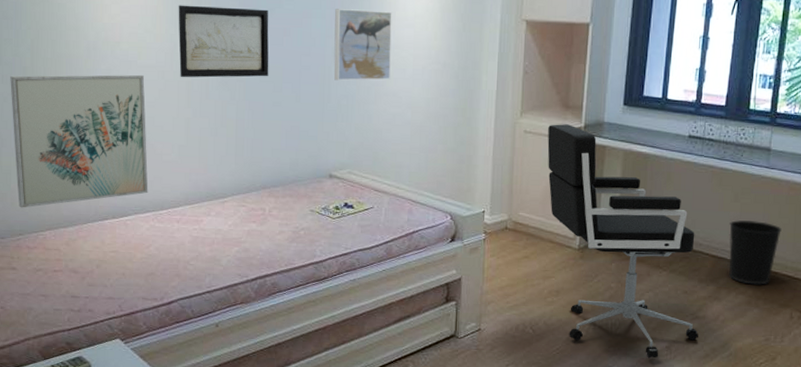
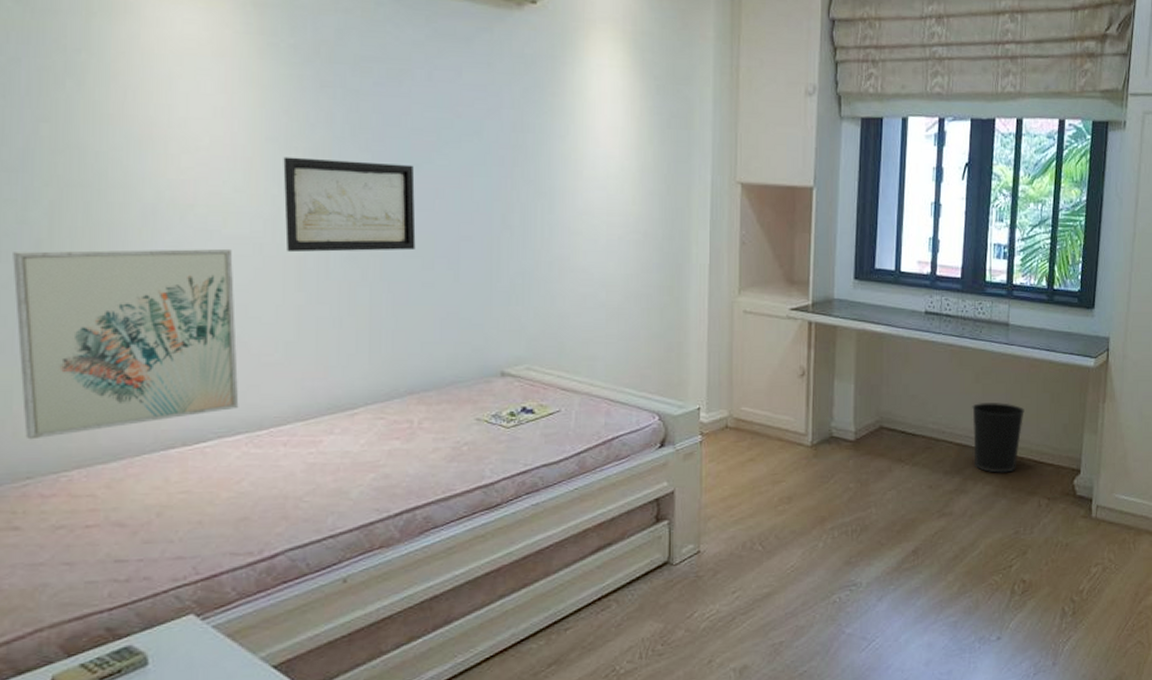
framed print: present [334,9,392,81] -> none [504,166,579,255]
office chair: present [547,124,698,359] -> none [771,302,946,566]

